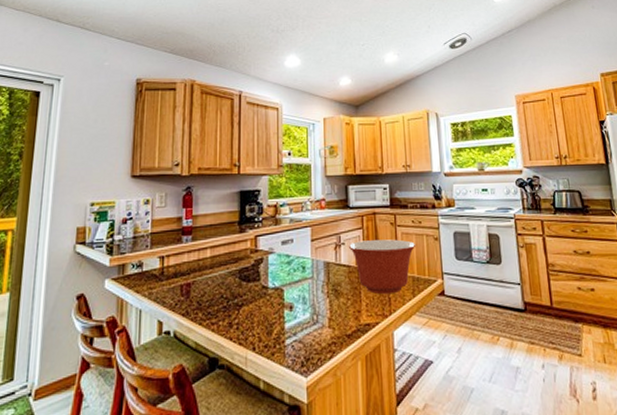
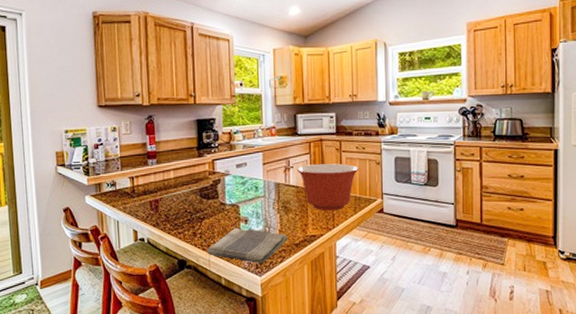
dish towel: none [244,315,338,360] -> present [207,227,288,263]

